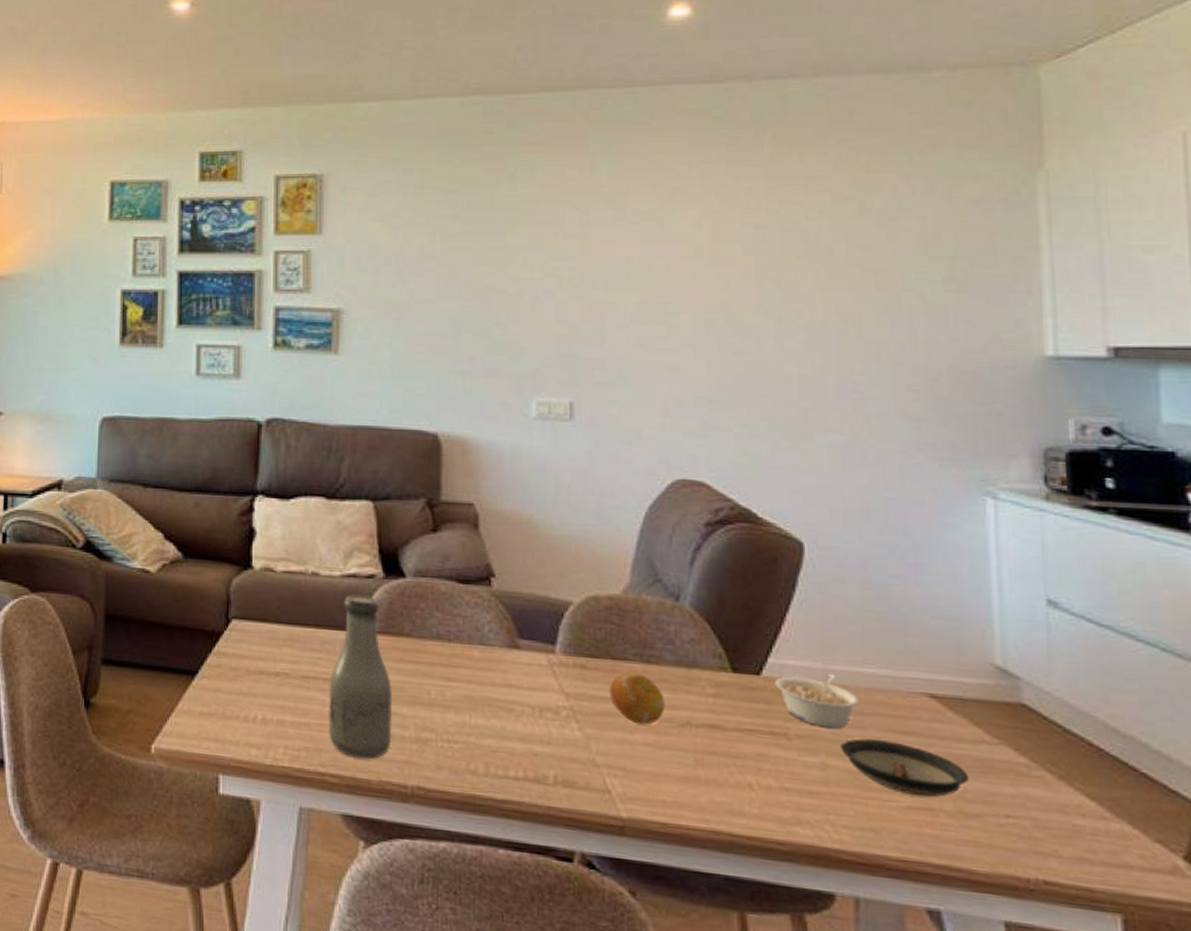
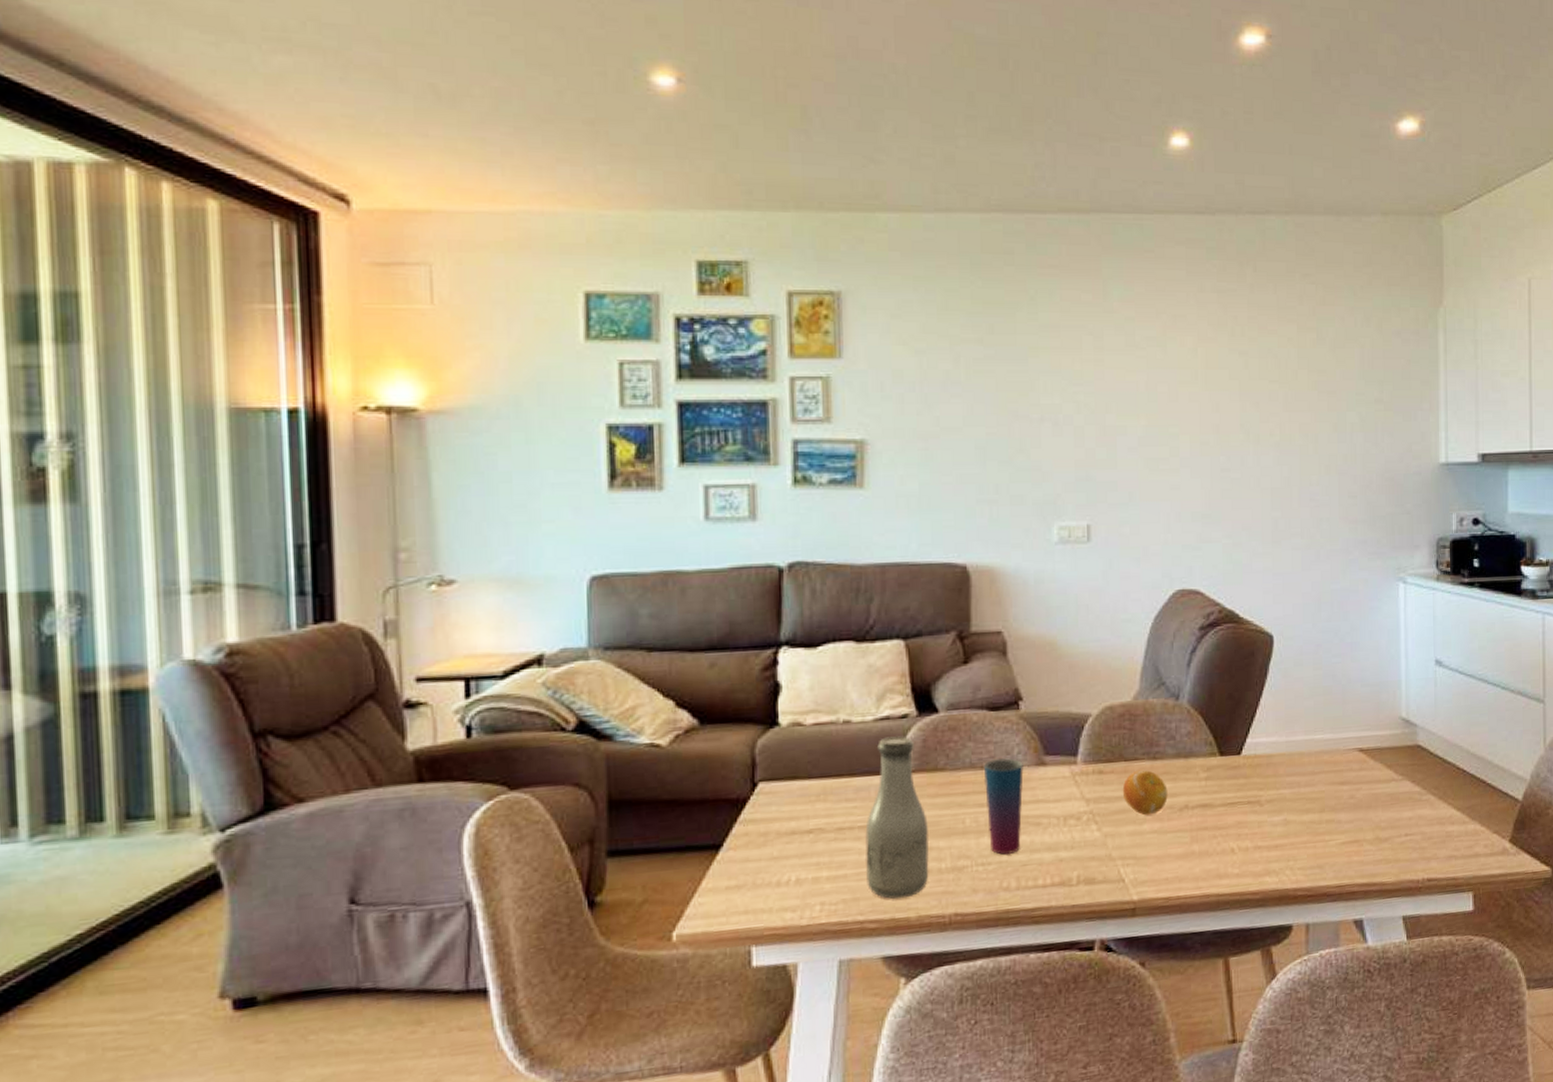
cup: none [451,633,495,737] -> present [983,758,1024,855]
legume: present [775,673,861,729] -> none [1251,743,1312,790]
saucer: present [840,738,970,798] -> none [1297,791,1384,833]

